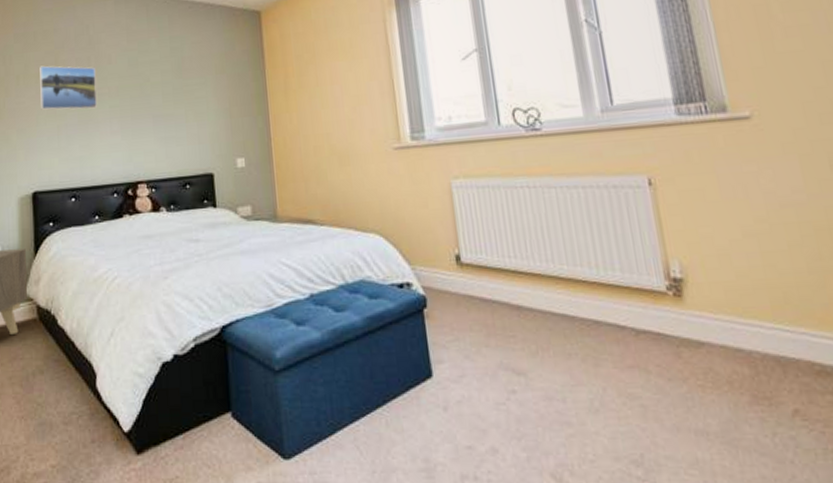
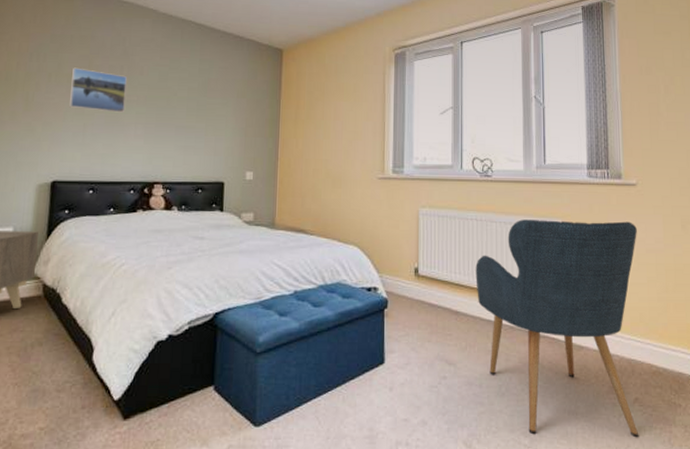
chair: none [535,168,809,465] -> present [475,219,639,438]

